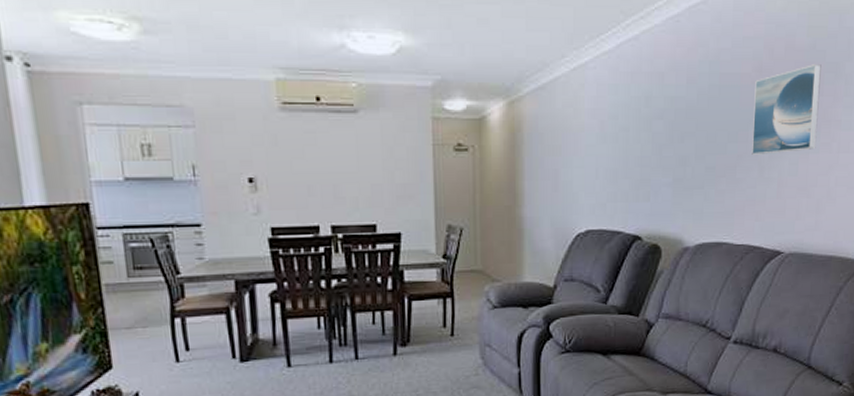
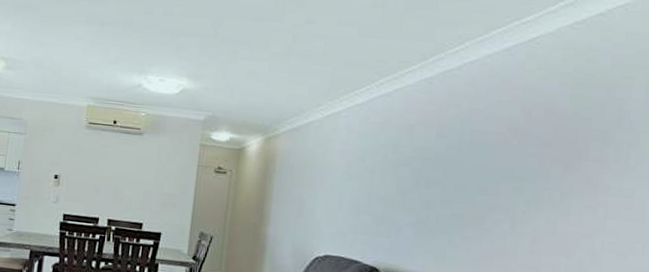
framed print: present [752,64,822,155] -> none [503,130,586,211]

